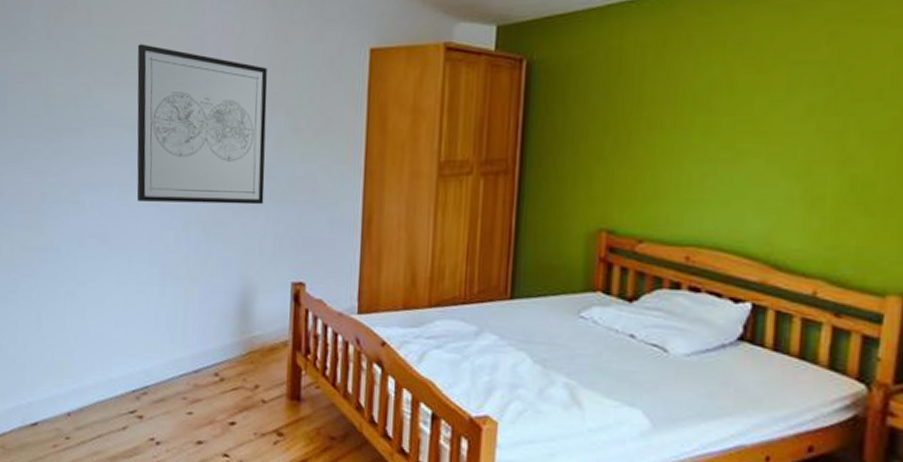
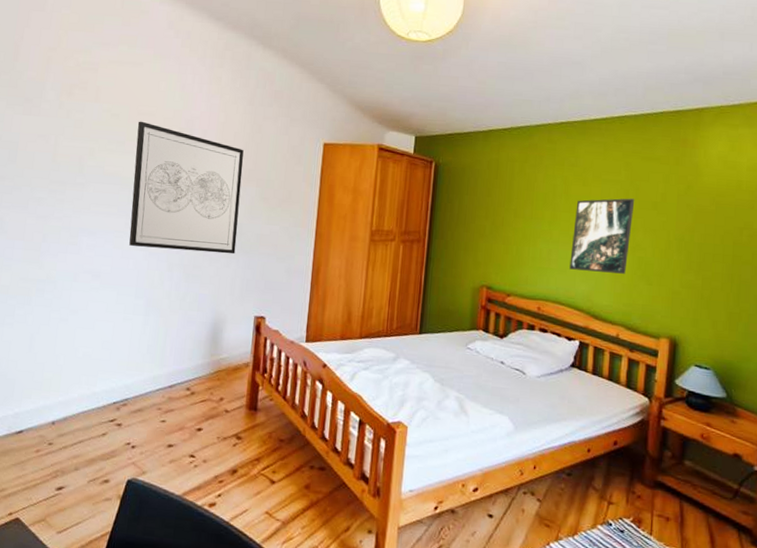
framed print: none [735,86,845,202] -> present [569,198,635,274]

